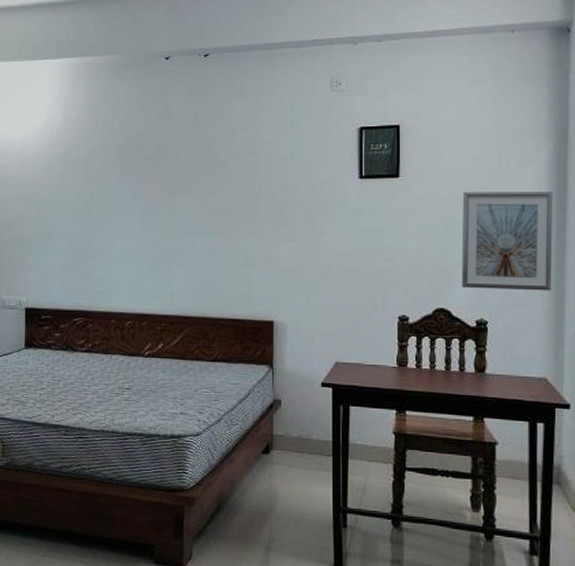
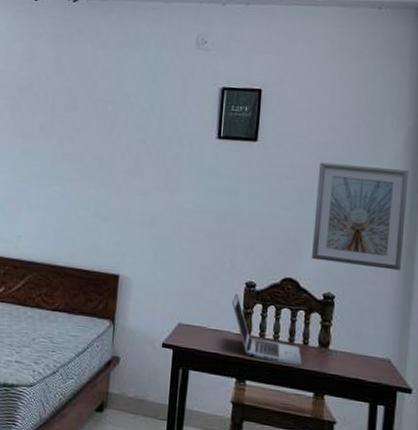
laptop: none [387,328,460,392] -> present [232,293,302,366]

